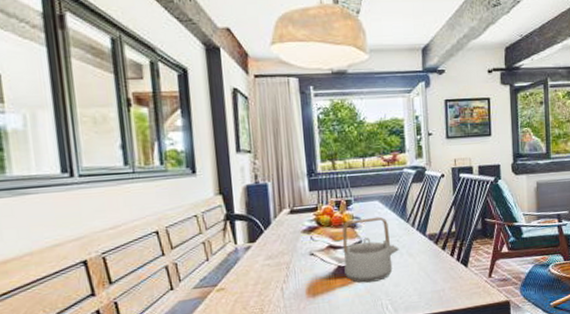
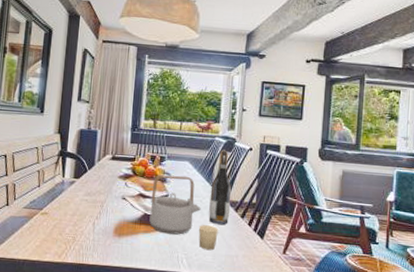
candle: none [399,264,421,291] -> present [198,225,218,251]
wine bottle: none [406,181,430,262] -> present [208,149,231,225]

